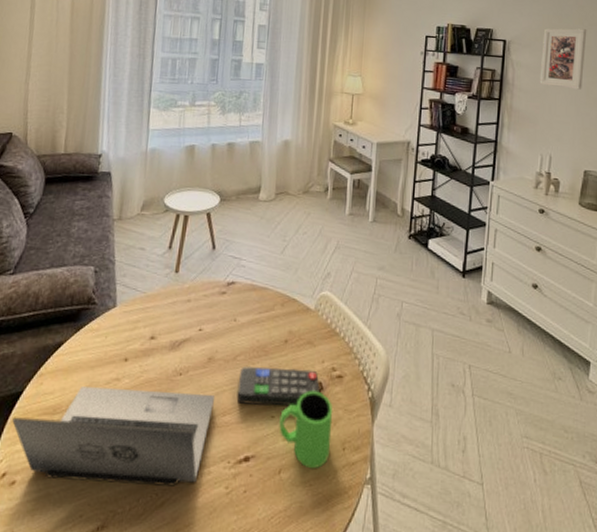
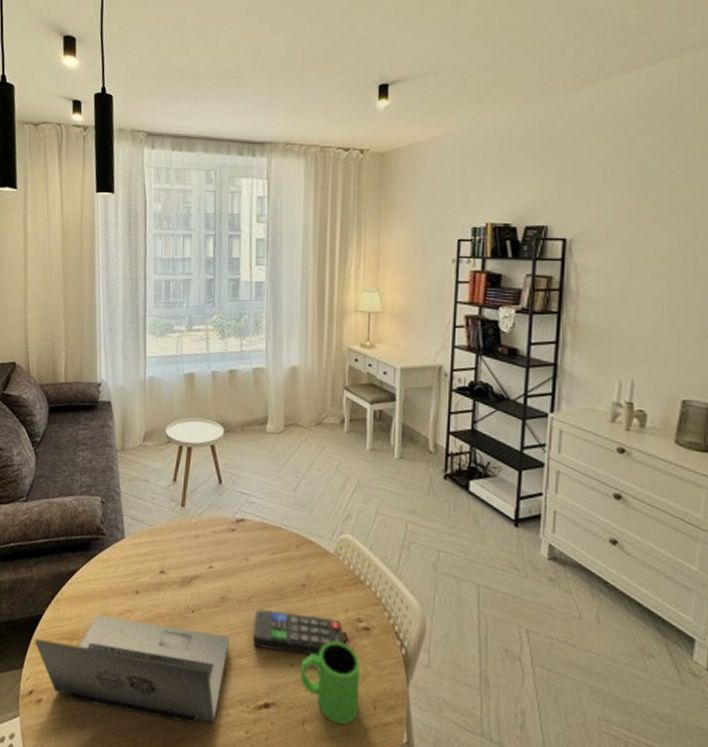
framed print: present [539,28,587,90] -> none [615,218,684,297]

